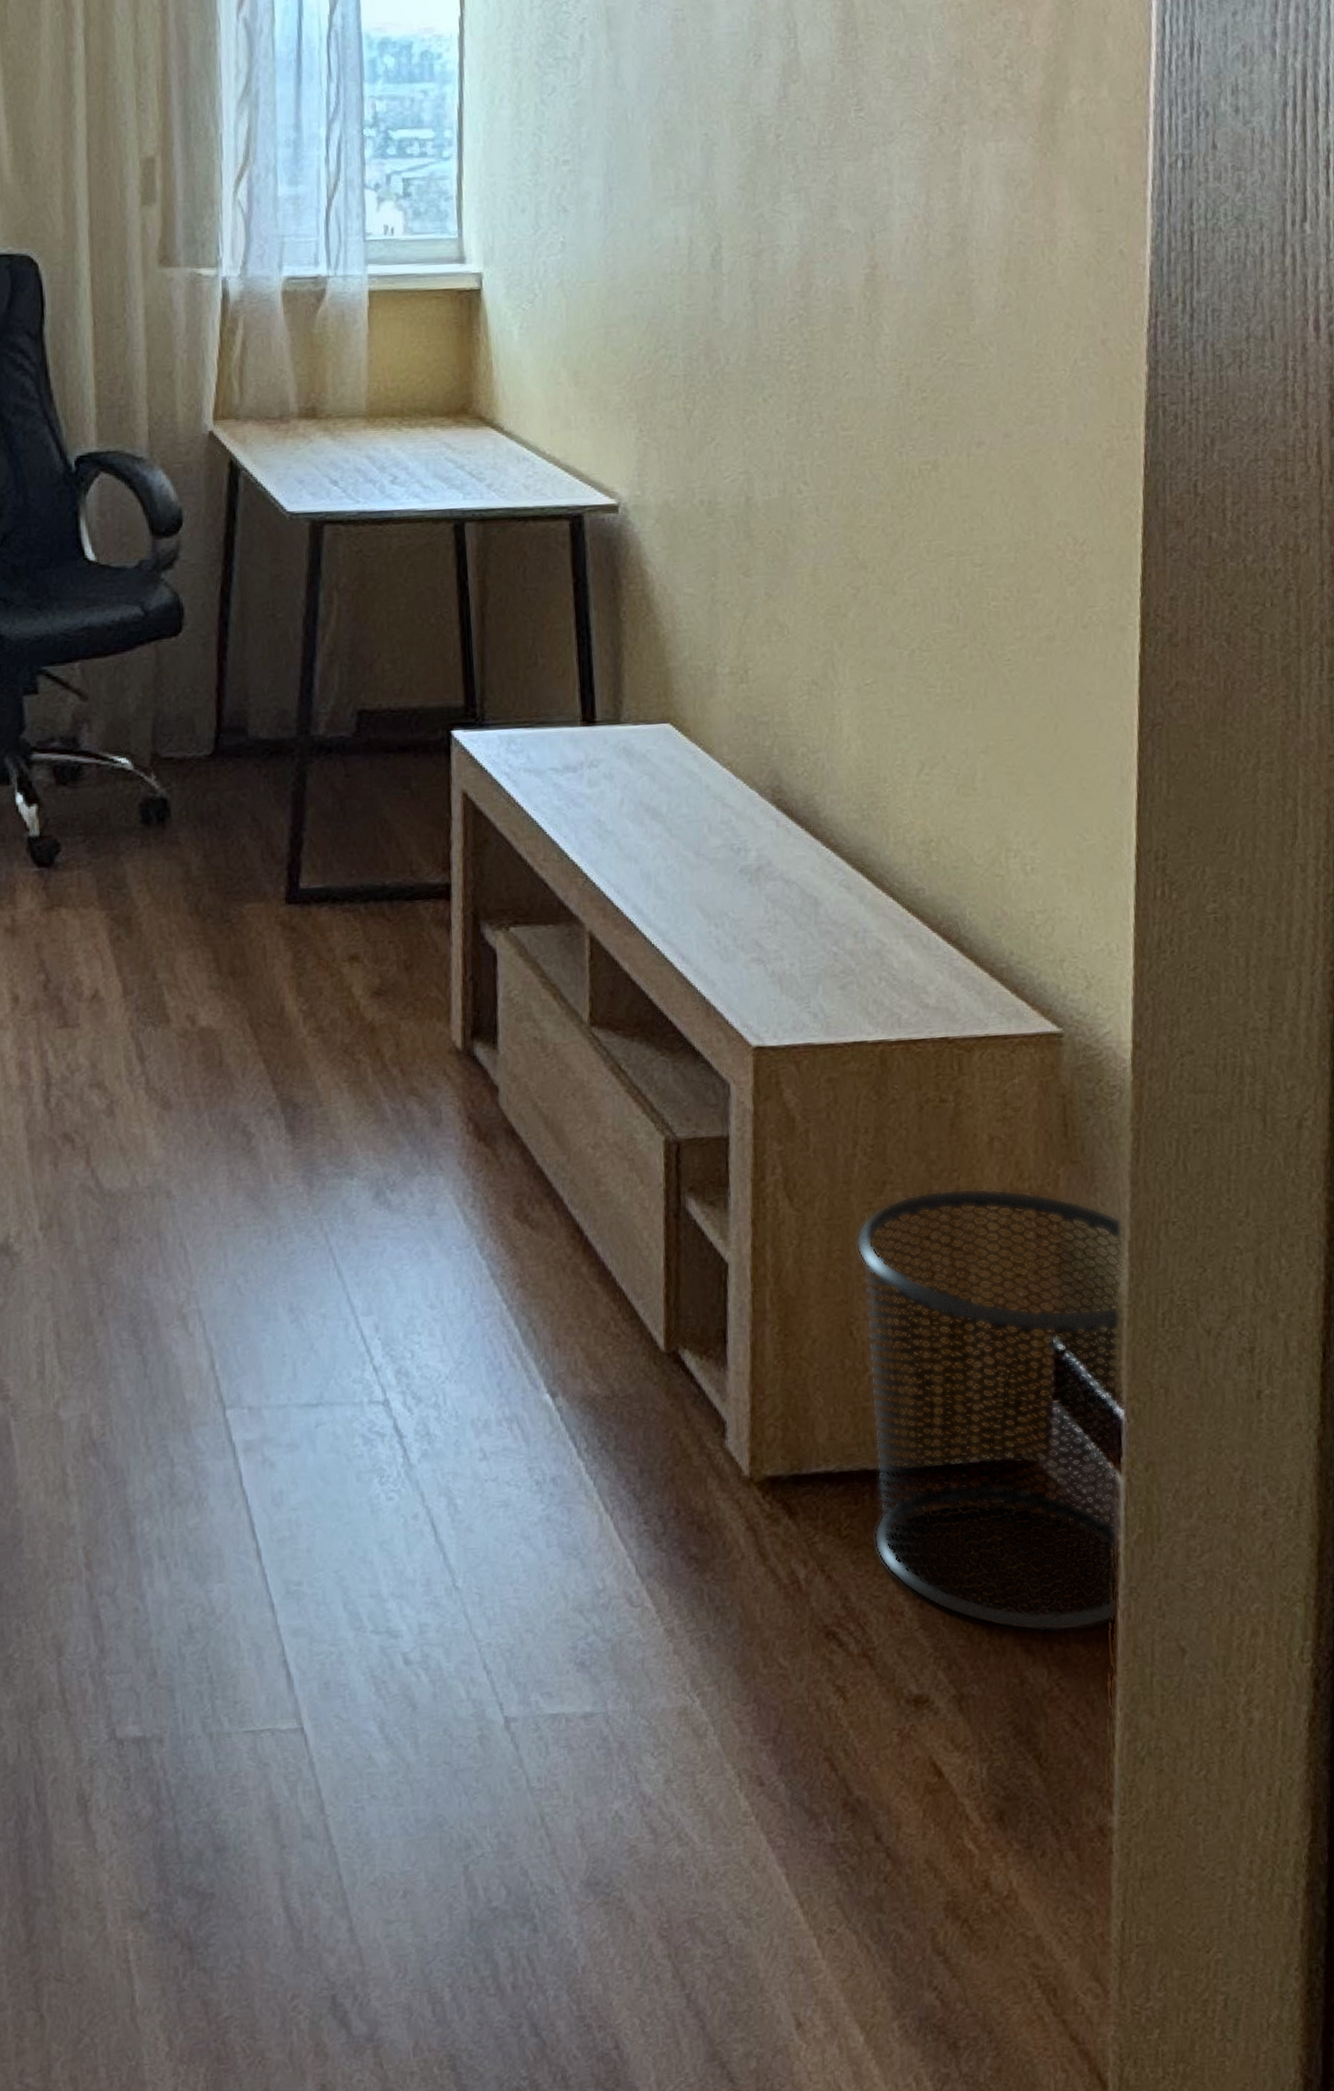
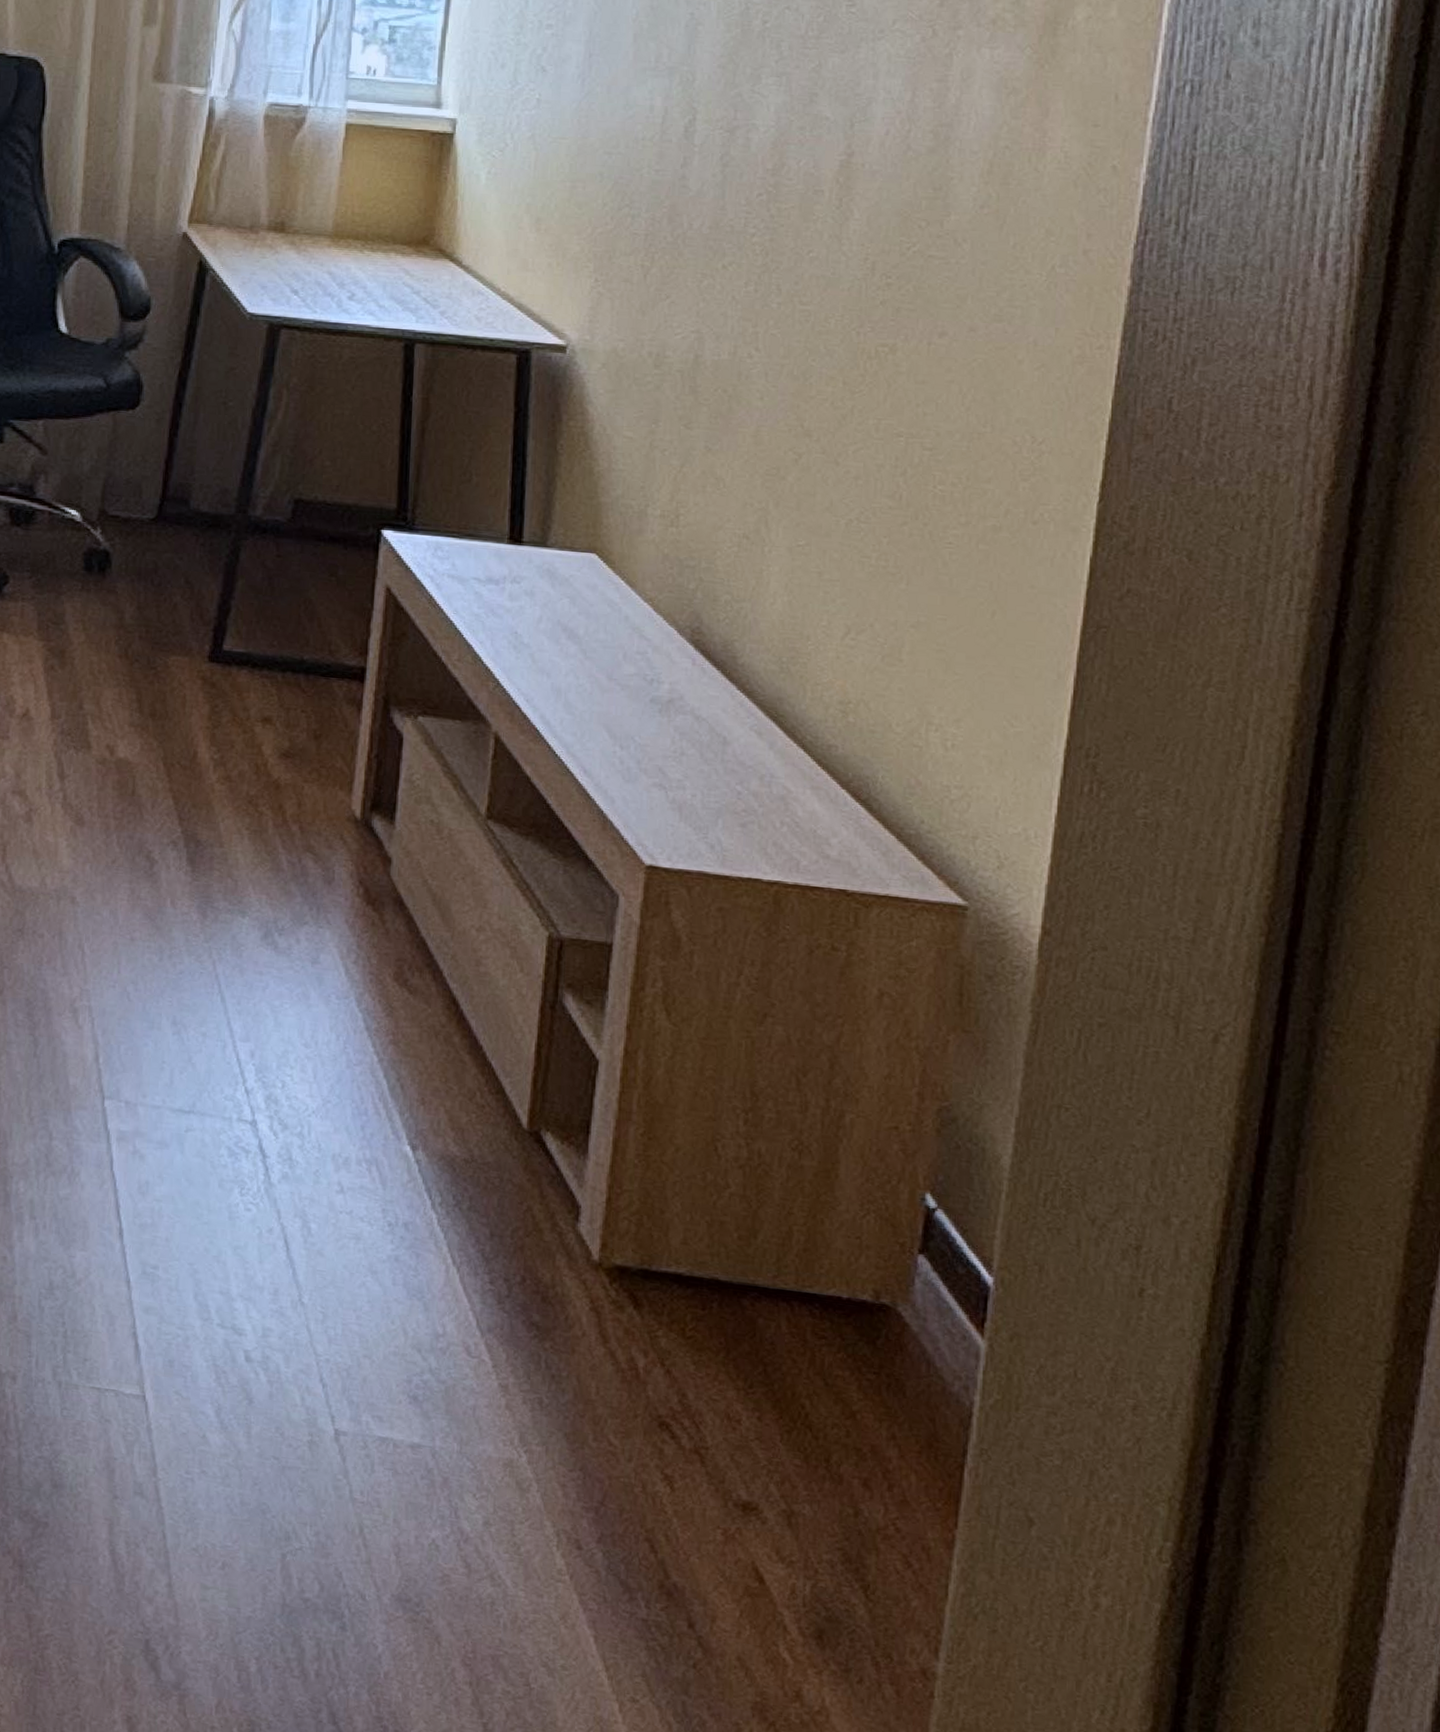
waste bin: present [855,1188,1124,1632] -> none [718,1031,1011,1478]

